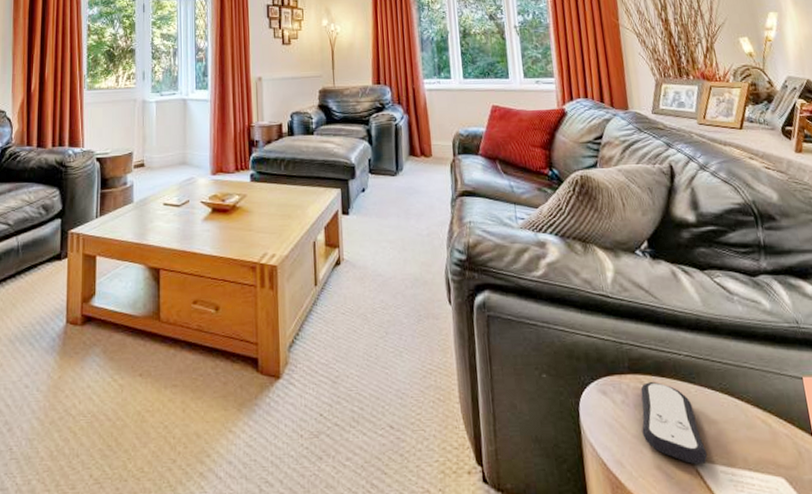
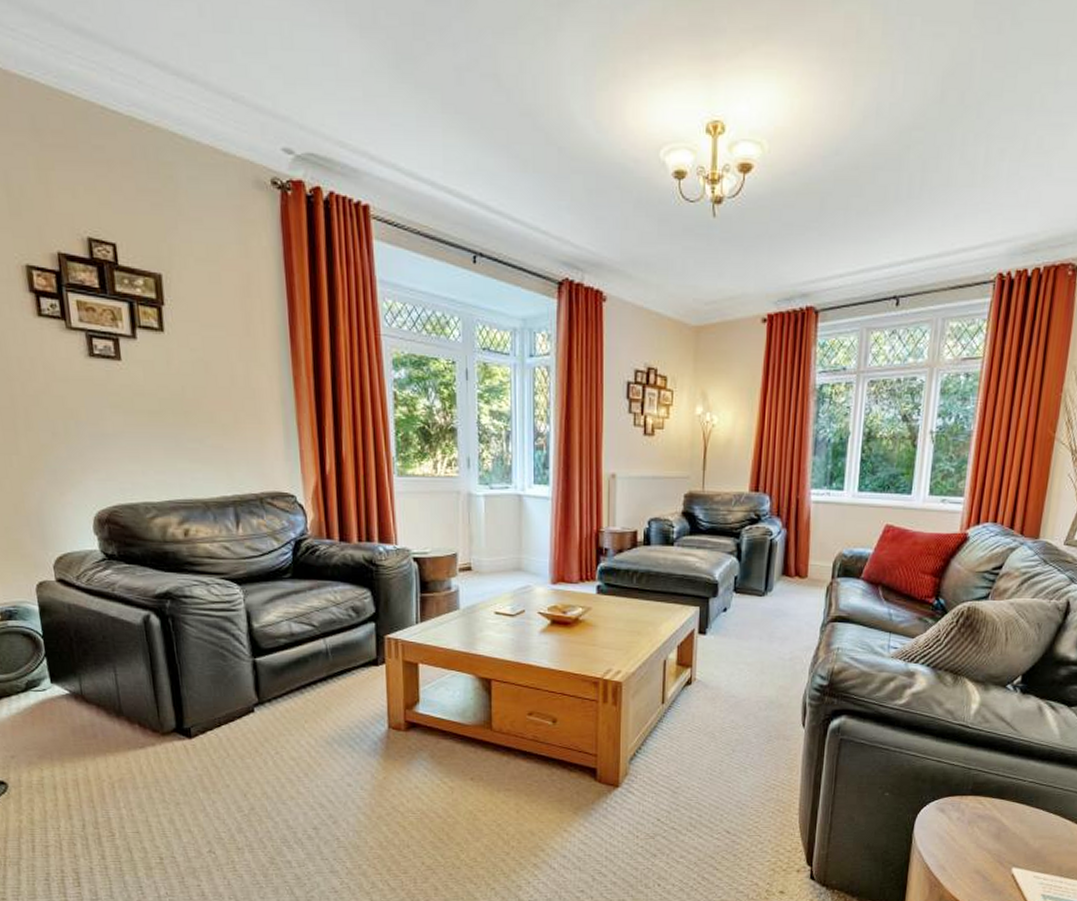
remote control: present [640,382,708,465] -> none [970,803,1027,871]

